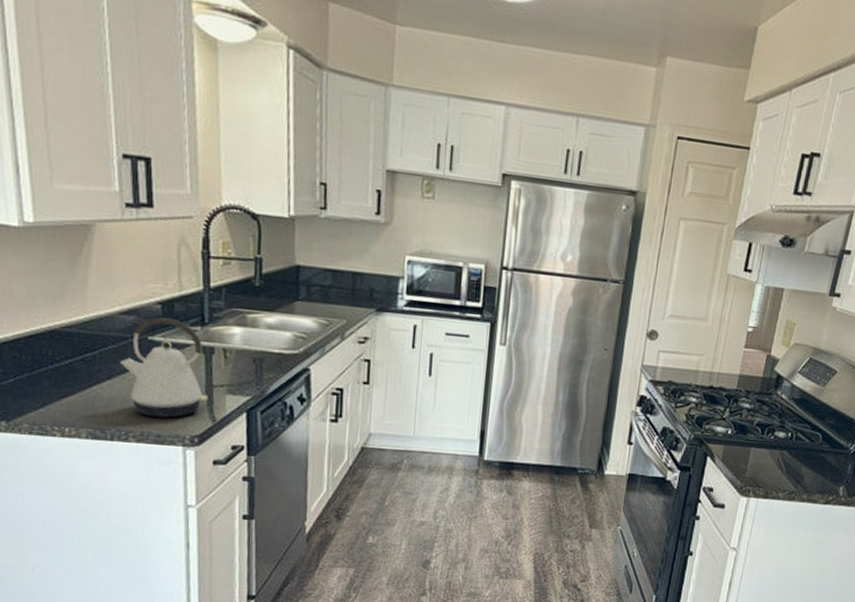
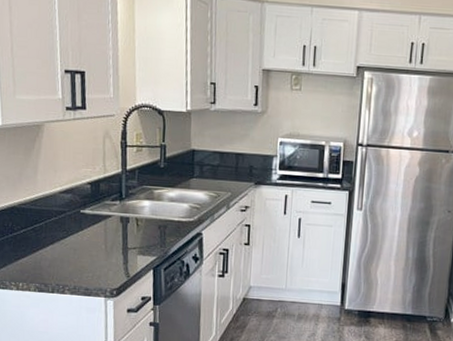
kettle: present [120,317,208,418] -> none [59,194,124,275]

